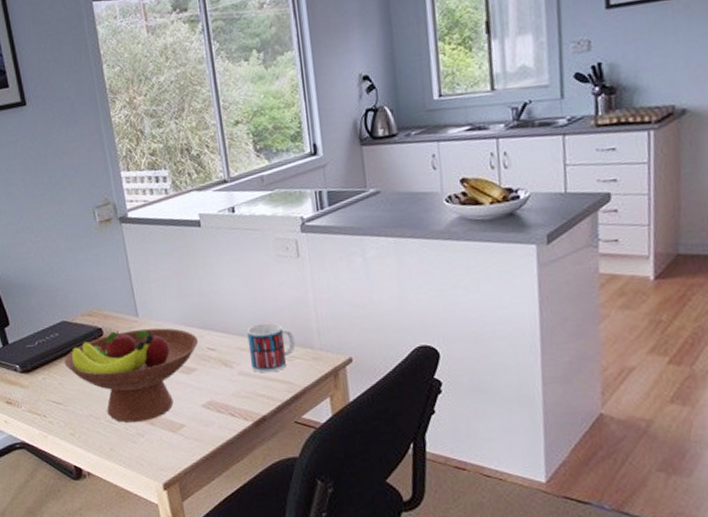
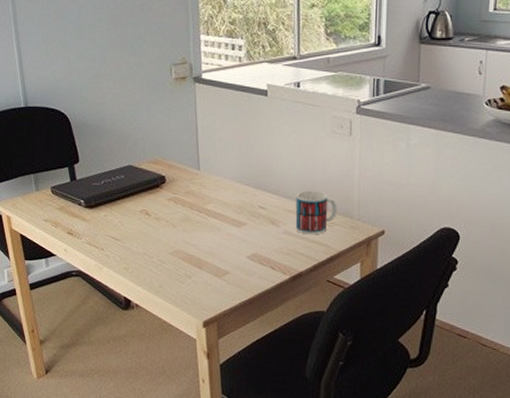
fruit bowl: present [64,328,198,423] -> none [126,180,251,265]

